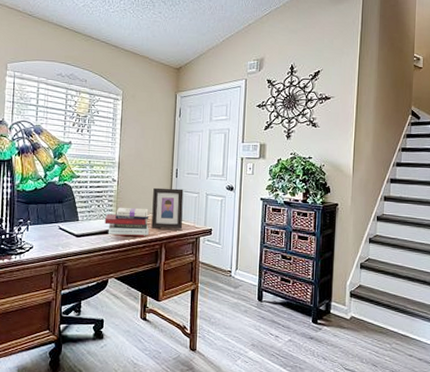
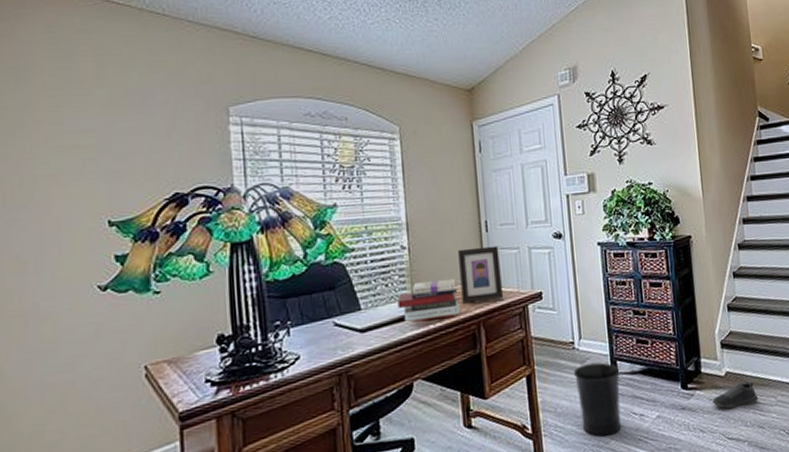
waste bin: none [227,290,264,347] -> present [573,362,622,437]
shoe: none [336,326,376,346] -> present [712,381,759,410]

